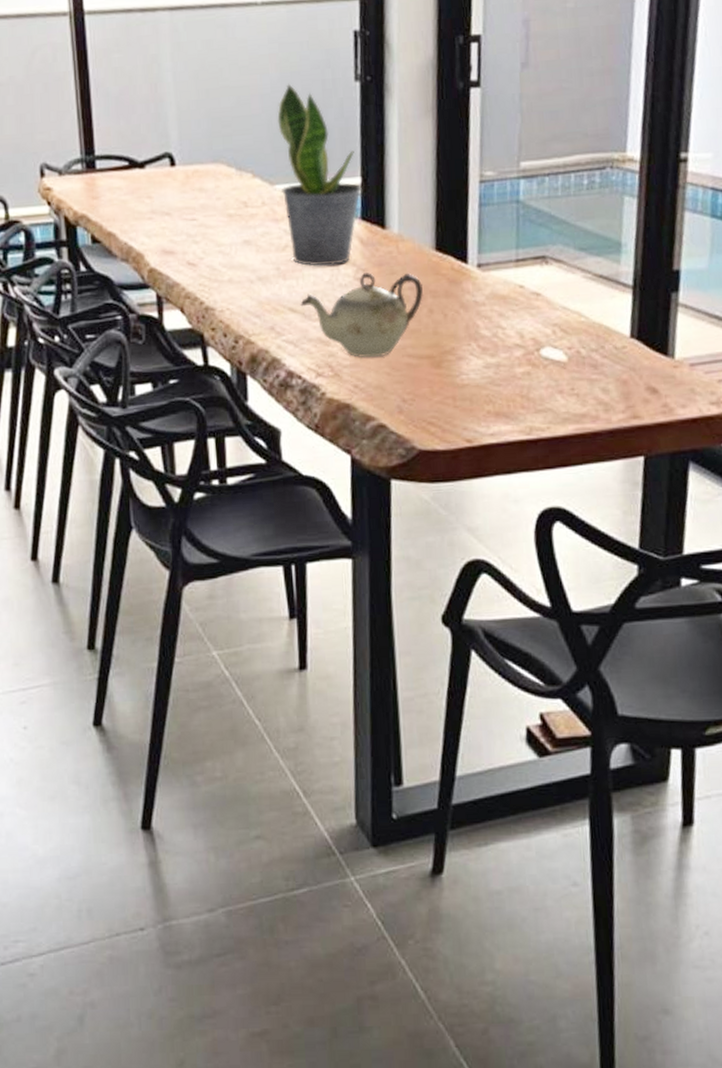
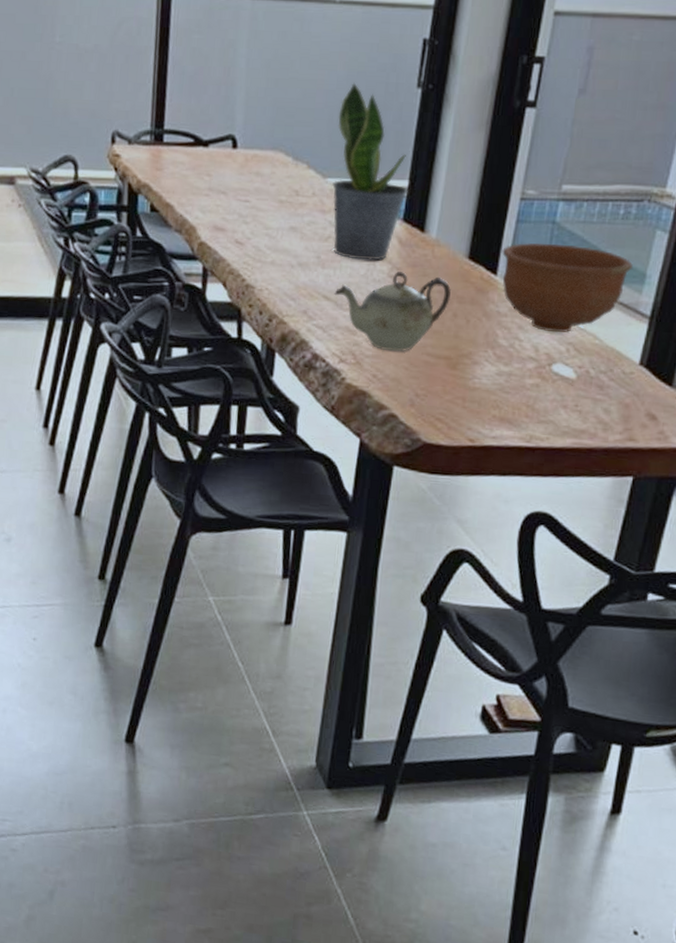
bowl: none [469,222,606,316] -> present [502,242,633,333]

